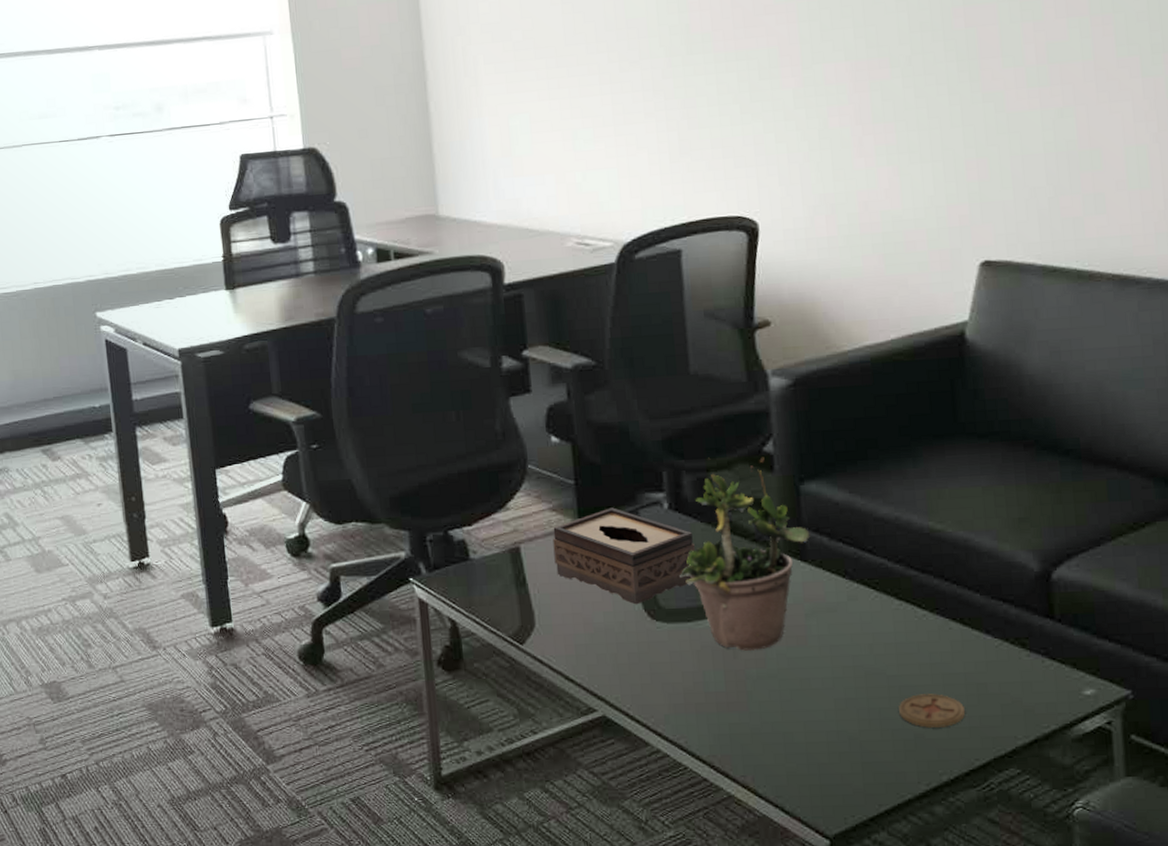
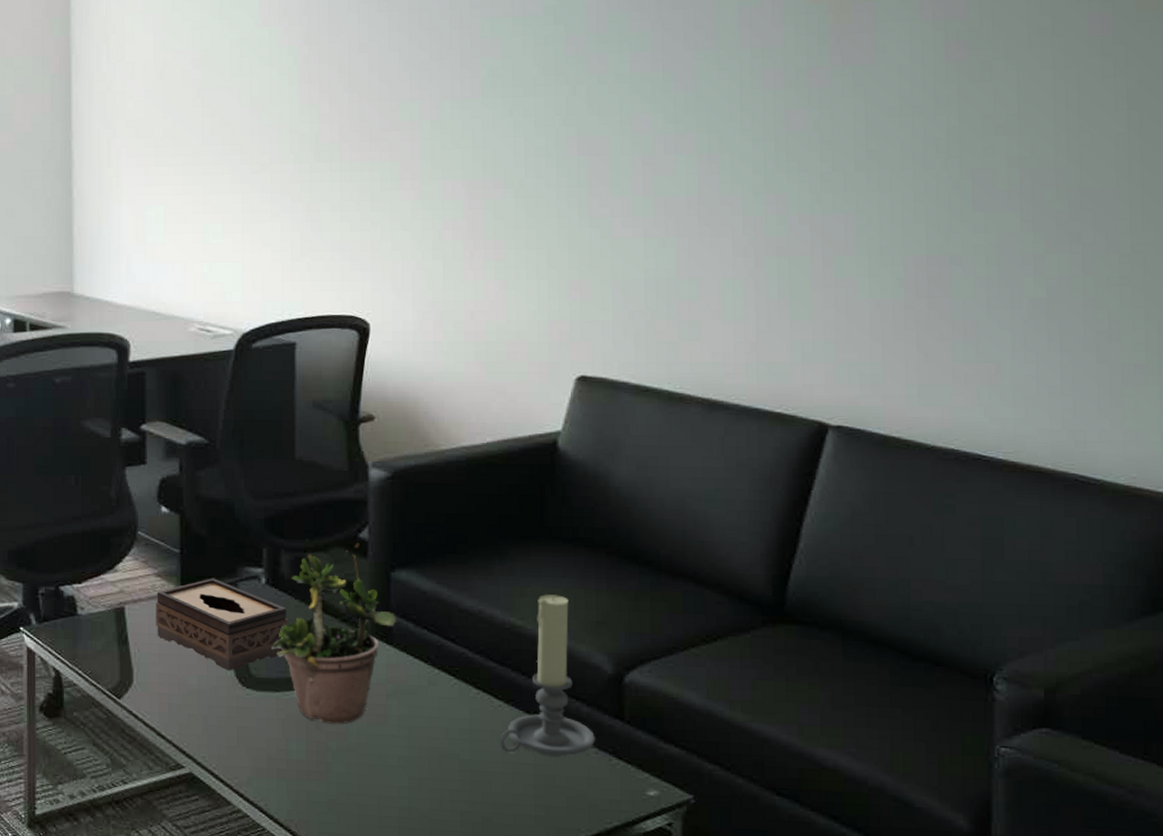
coaster: present [899,694,965,728] -> none [469,780,532,814]
candle holder: none [927,493,1026,664] -> present [500,594,595,757]

